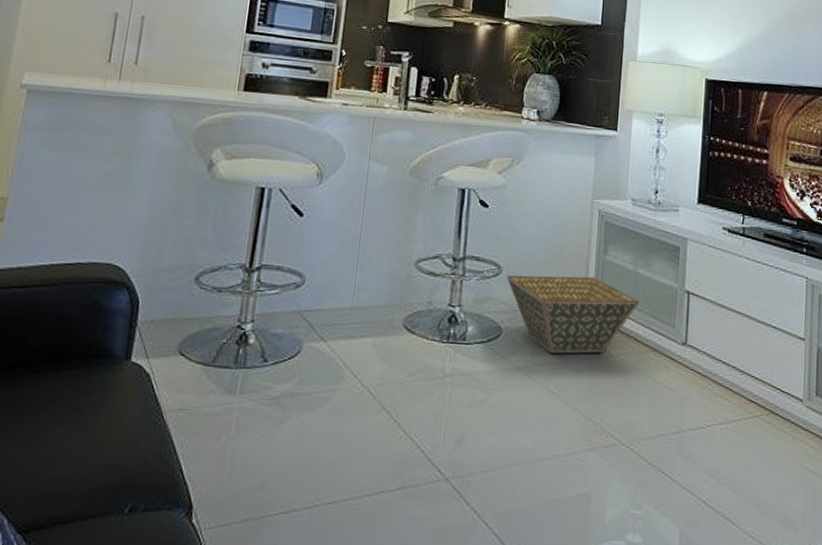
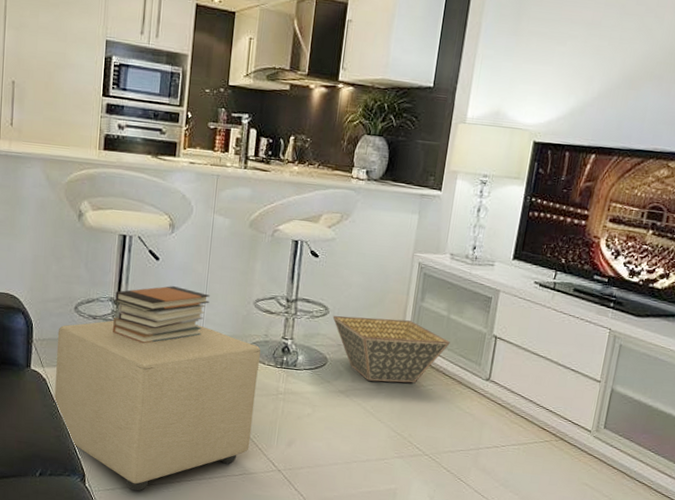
ottoman: none [158,293,424,524] -> present [54,320,261,491]
book stack: none [241,247,363,321] -> present [113,286,210,344]

